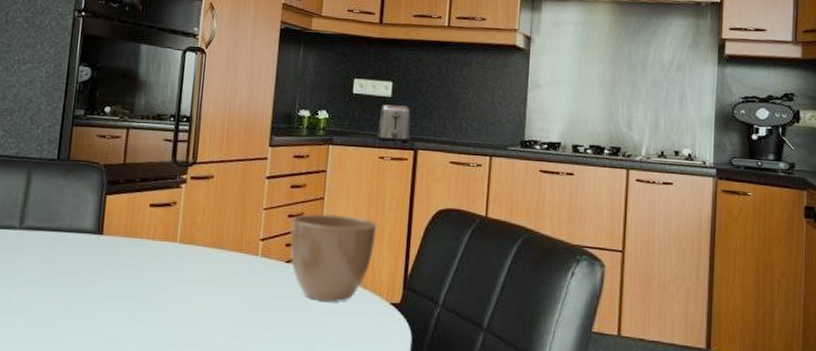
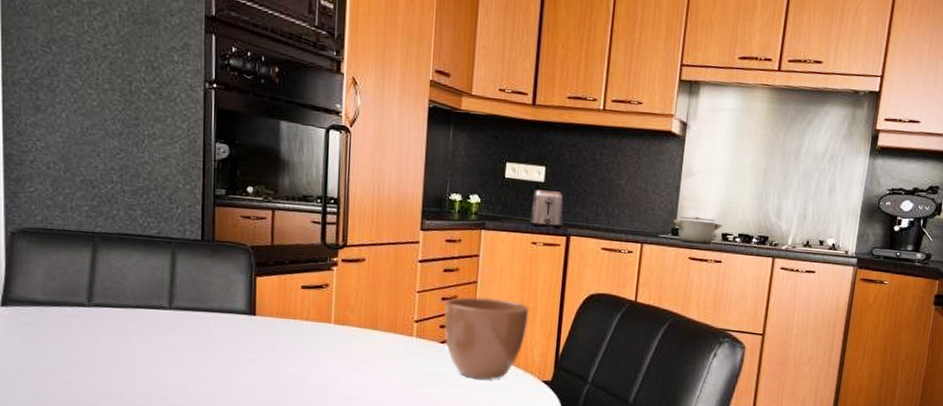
saucepan: none [521,128,572,157] -> present [672,216,723,245]

